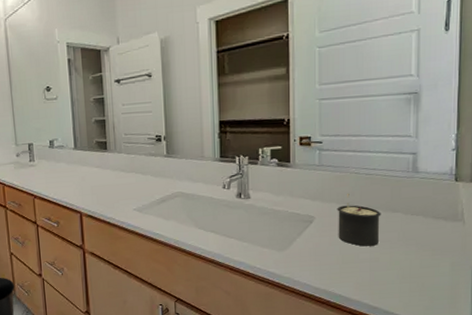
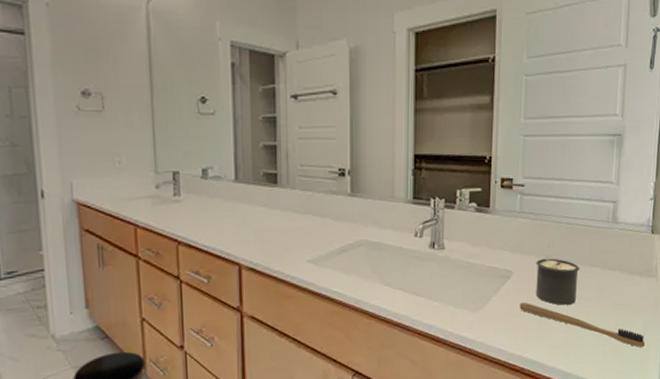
toothbrush: none [323,243,453,287] -> present [519,302,645,348]

